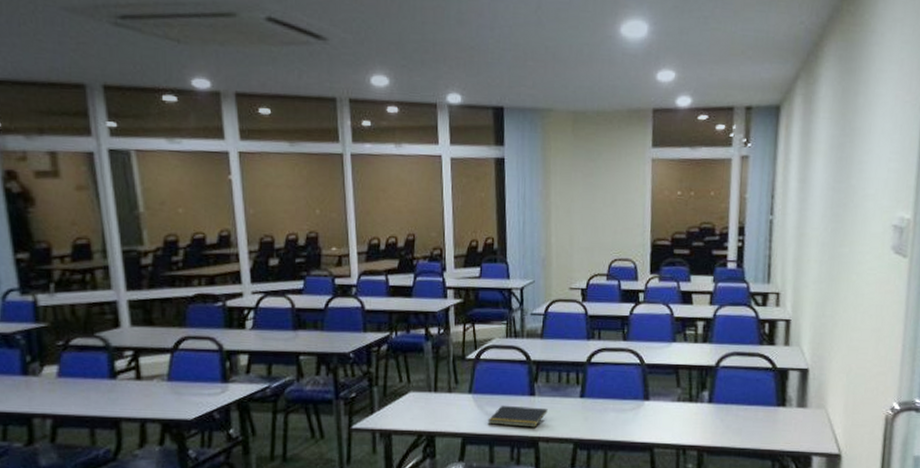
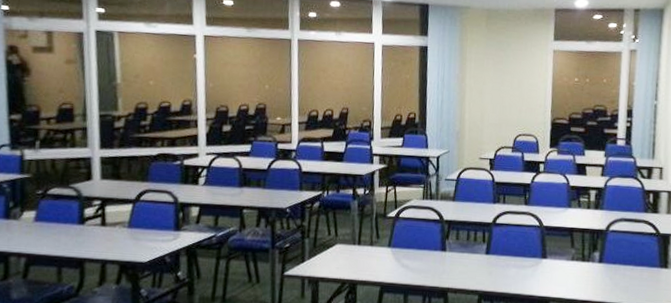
notepad: present [487,405,548,428] -> none [403,258,457,279]

